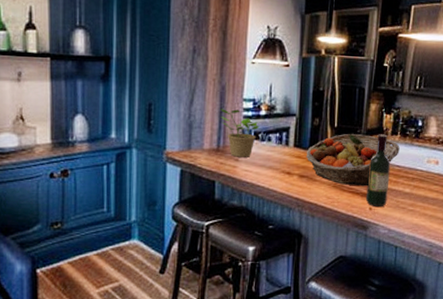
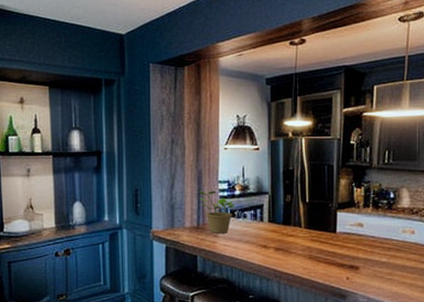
fruit basket: present [305,134,400,187] -> none [280,208,373,257]
wine bottle: present [366,134,391,207] -> none [342,207,365,277]

